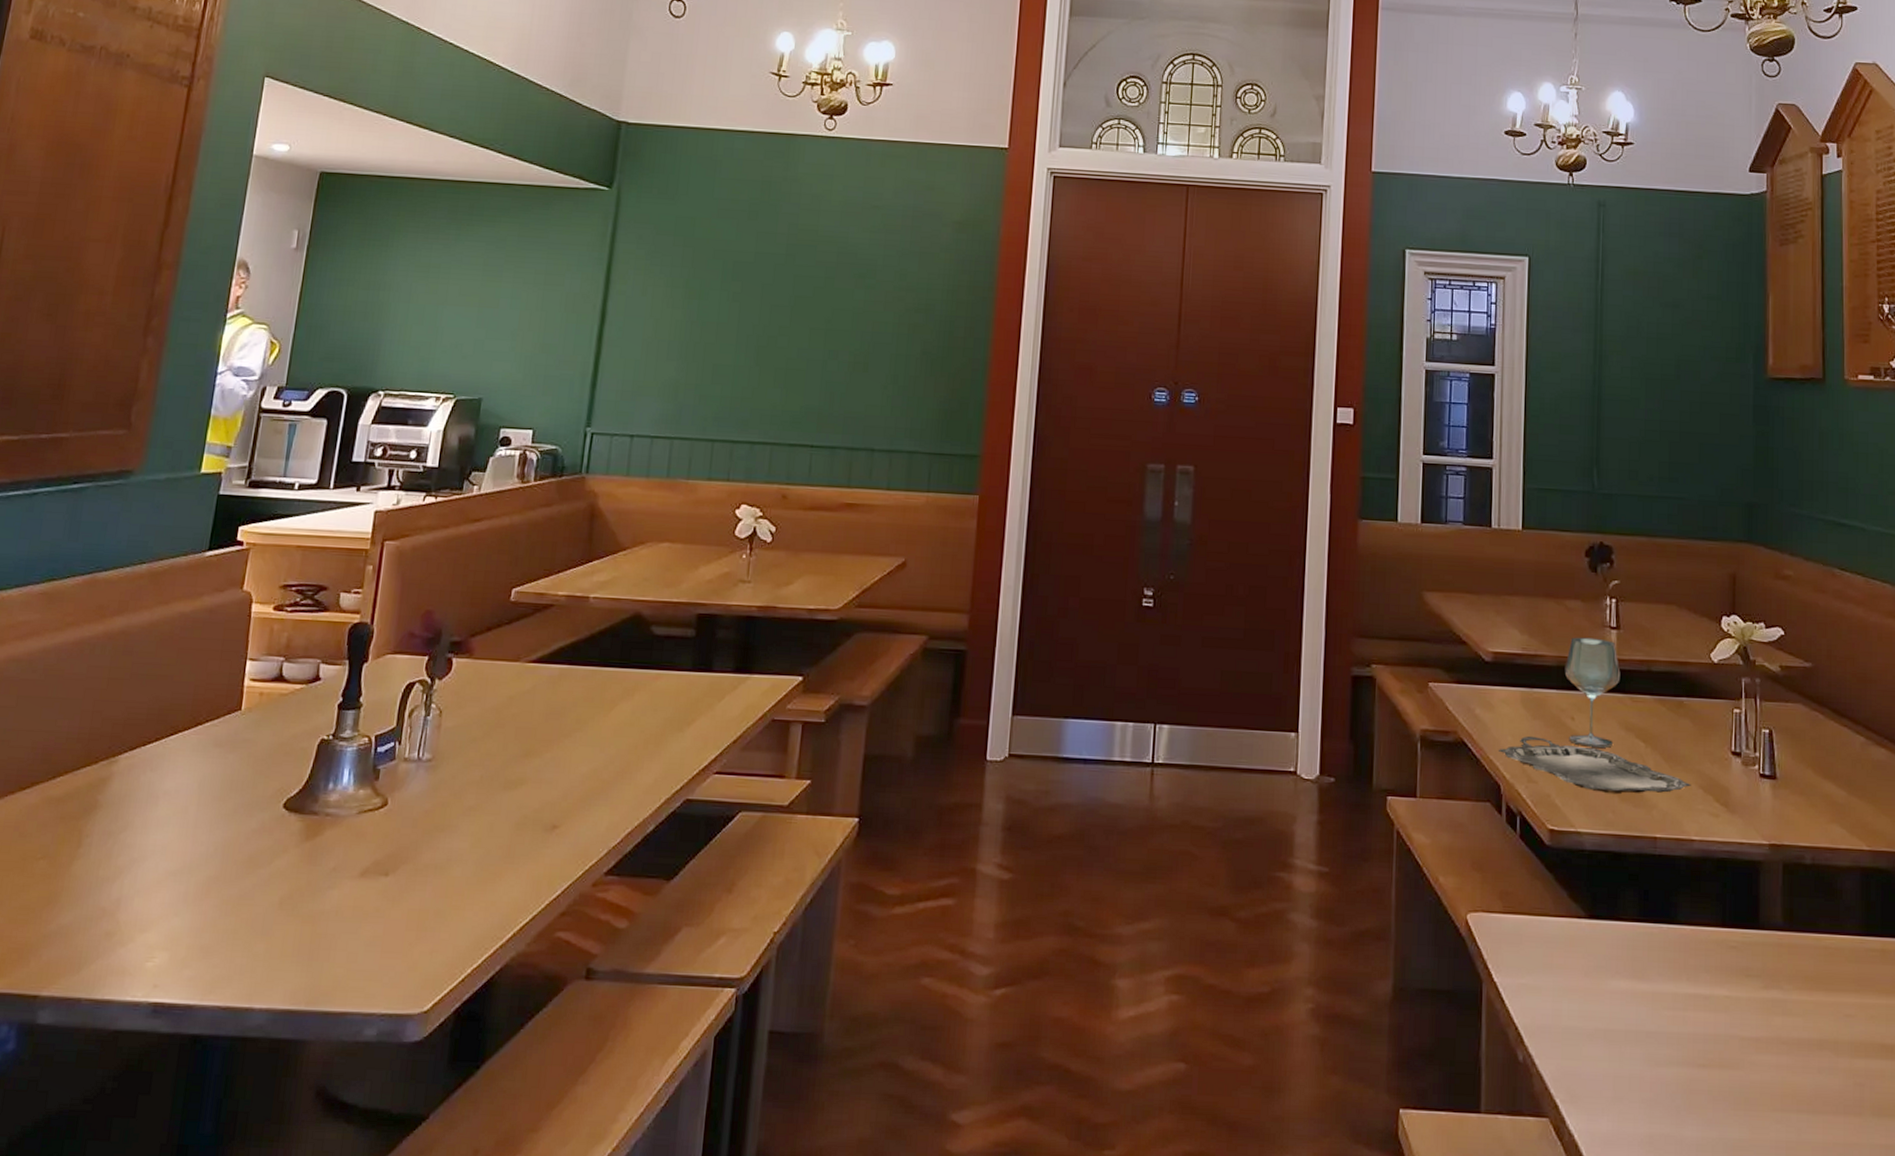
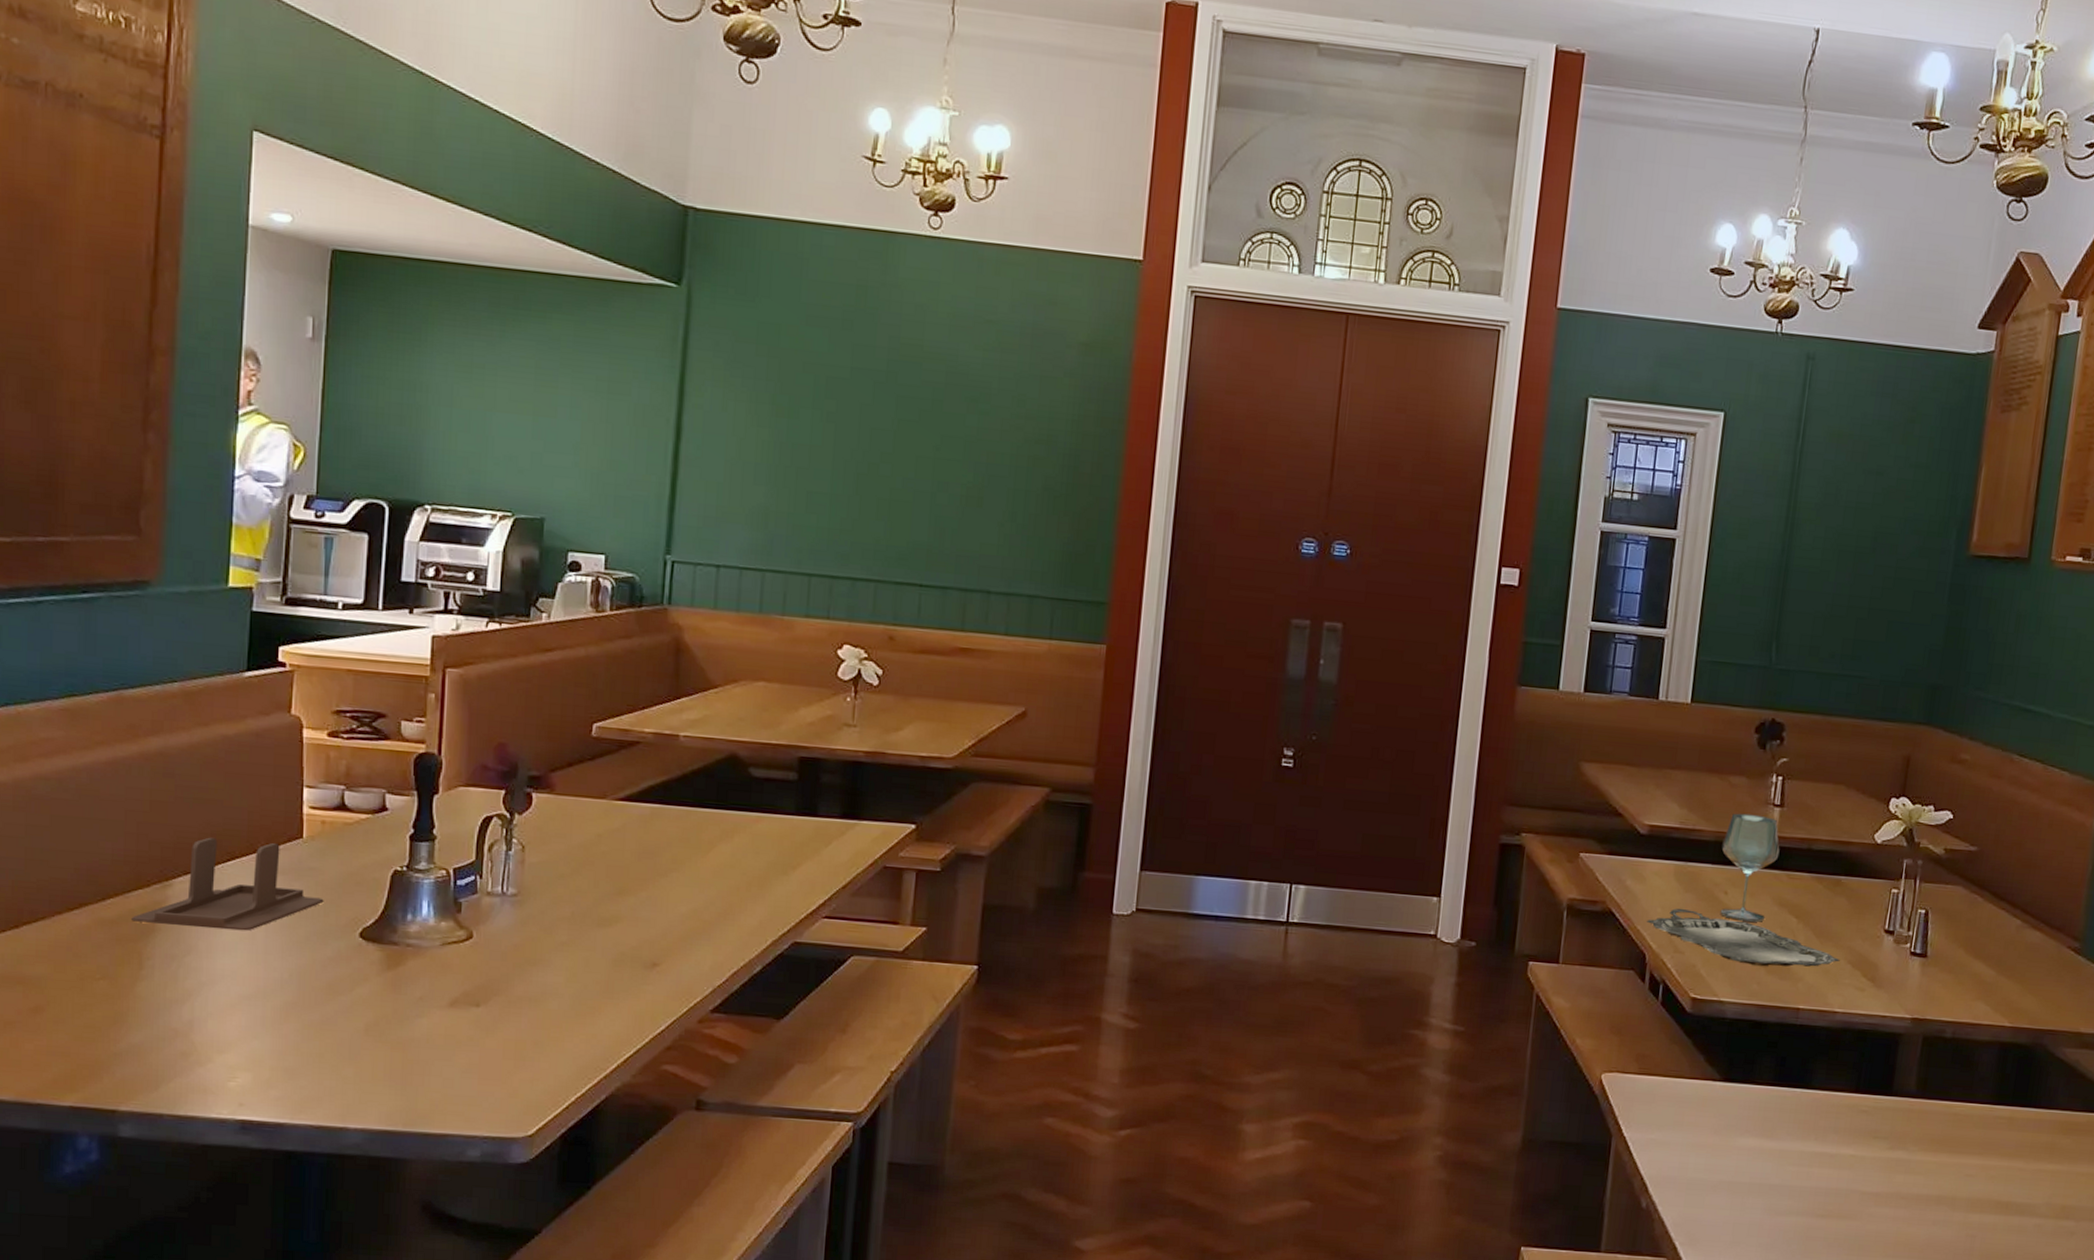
napkin holder: none [77,712,254,805] -> present [131,837,324,931]

